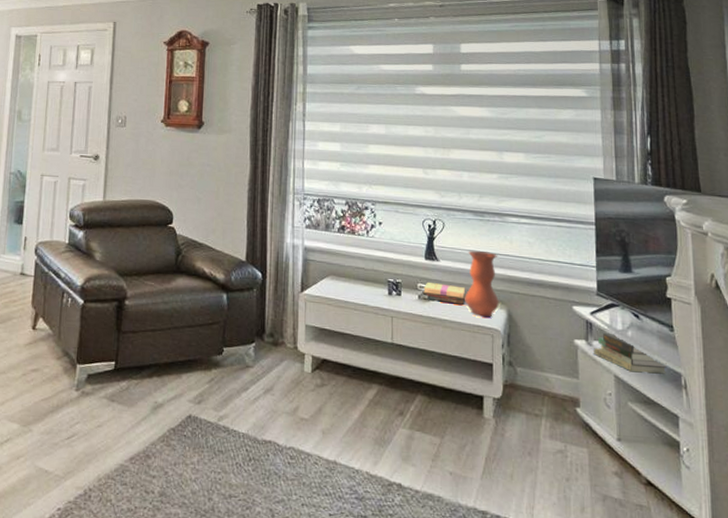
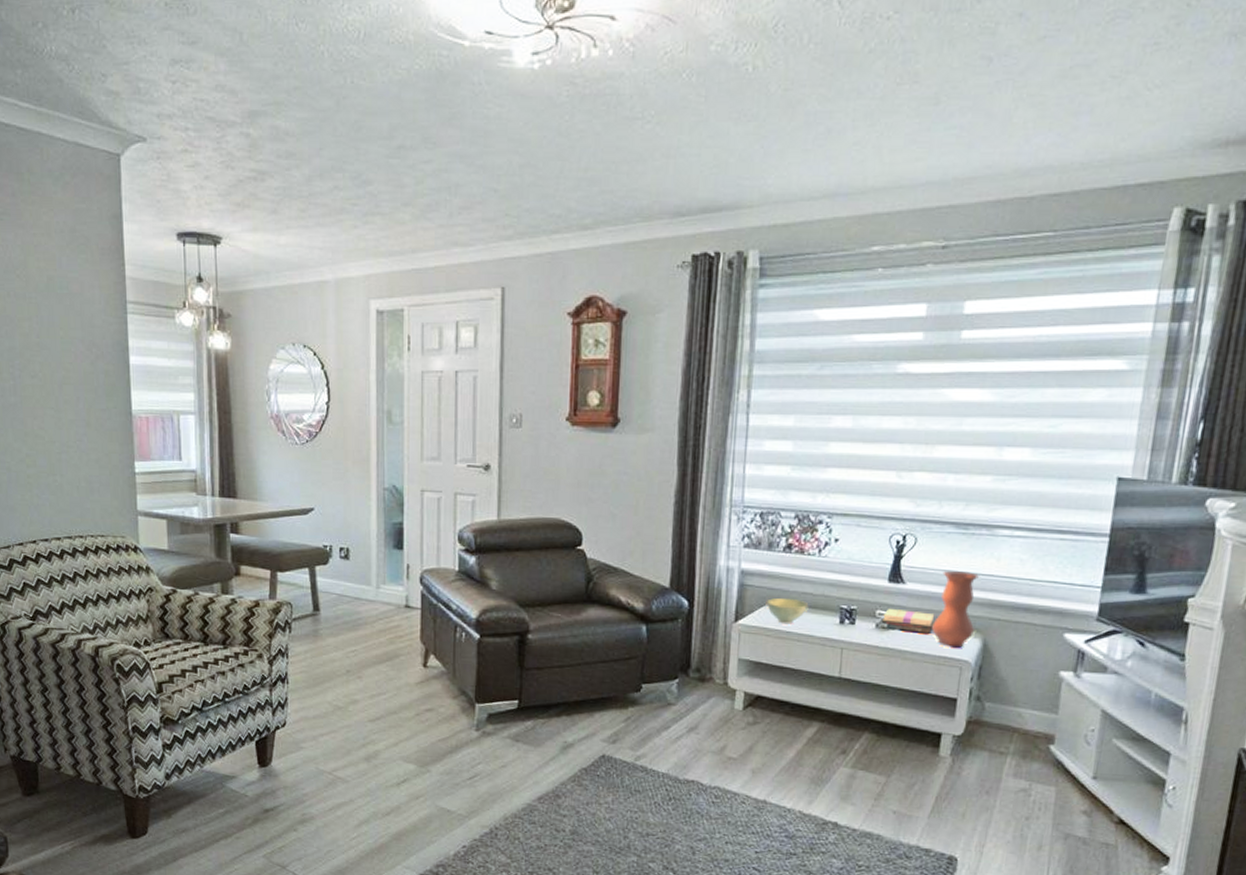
bowl: none [327,272,361,295] -> present [767,598,808,625]
books: present [594,333,667,374] -> none [1081,664,1168,708]

